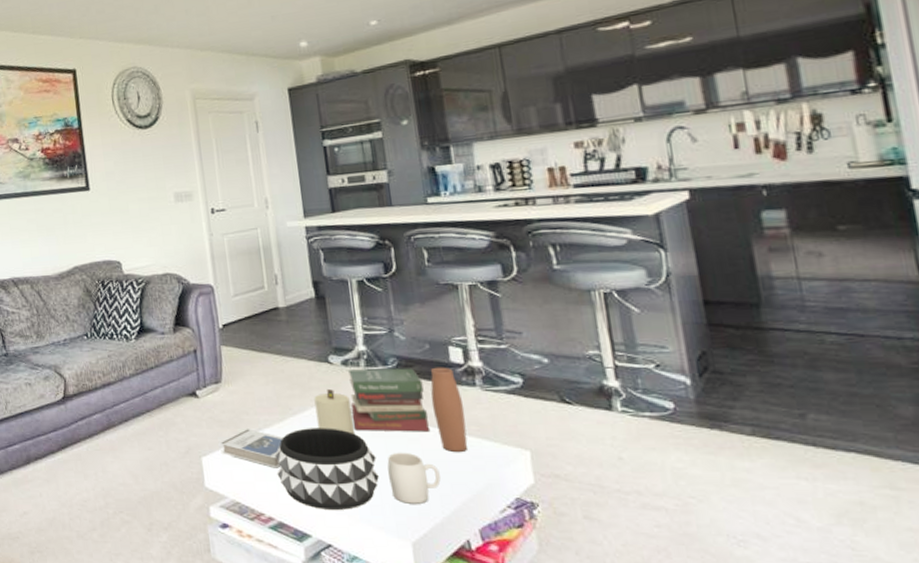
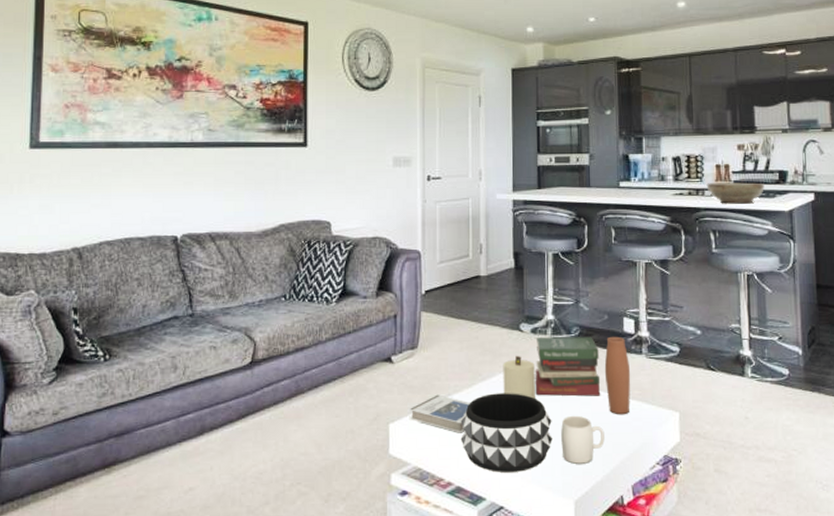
bowl: none [537,184,617,212] -> present [706,182,764,204]

